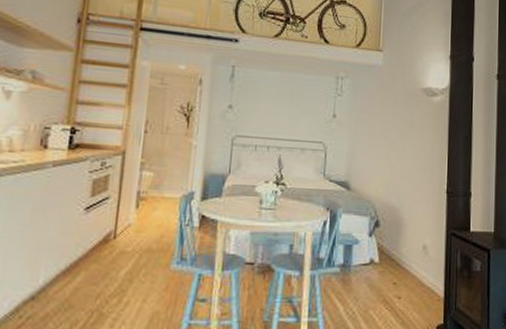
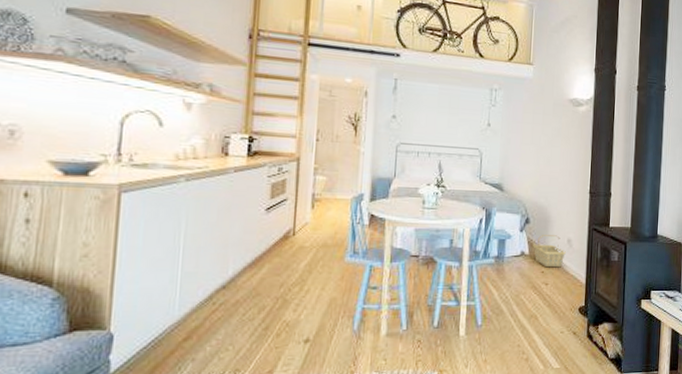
basket: none [383,240,421,279] -> present [533,235,566,268]

